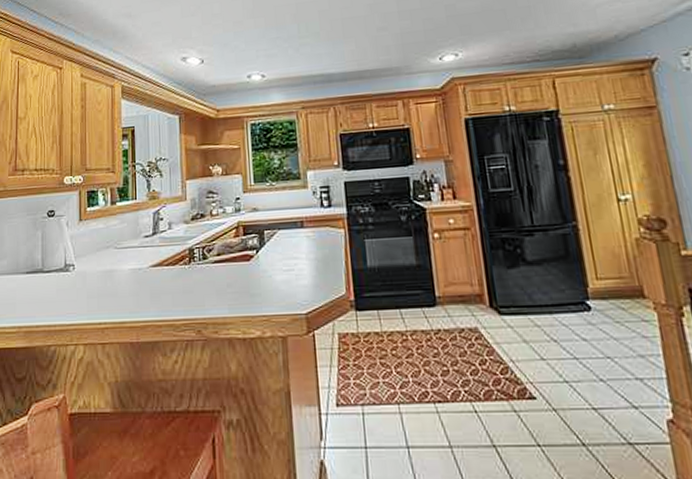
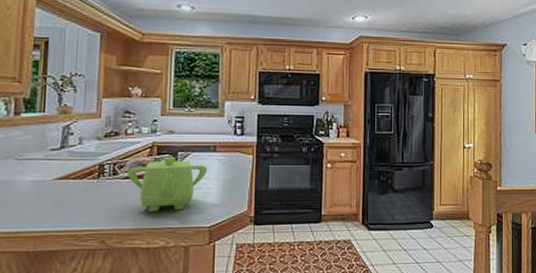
teapot: none [217,236,297,299] -> present [128,156,208,213]

